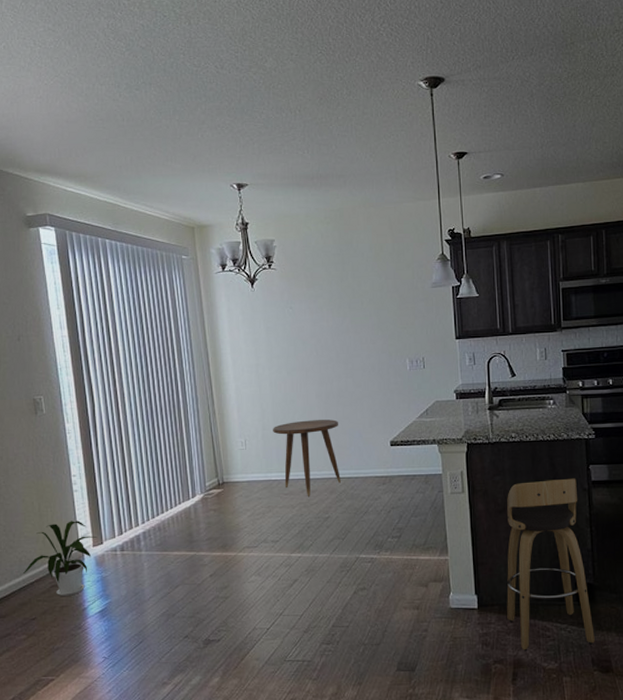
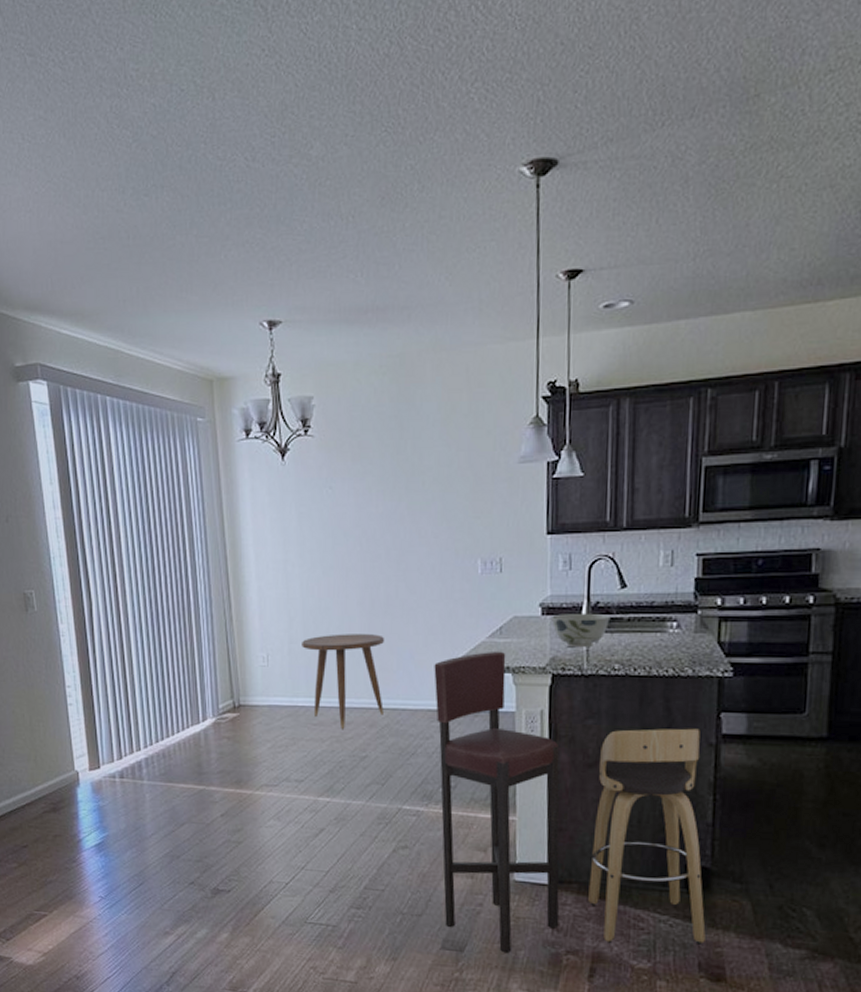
house plant: present [23,521,97,597] -> none [14,739,94,825]
bar stool: none [378,428,487,669] -> present [434,651,560,954]
bowl: none [463,396,506,423] -> present [550,613,611,648]

